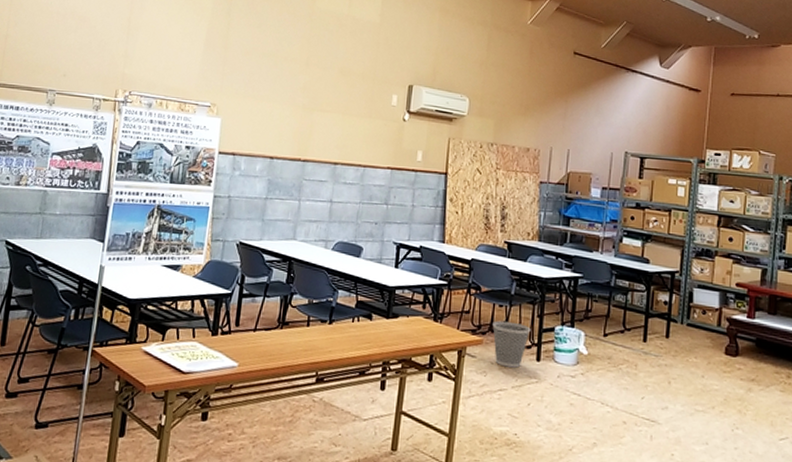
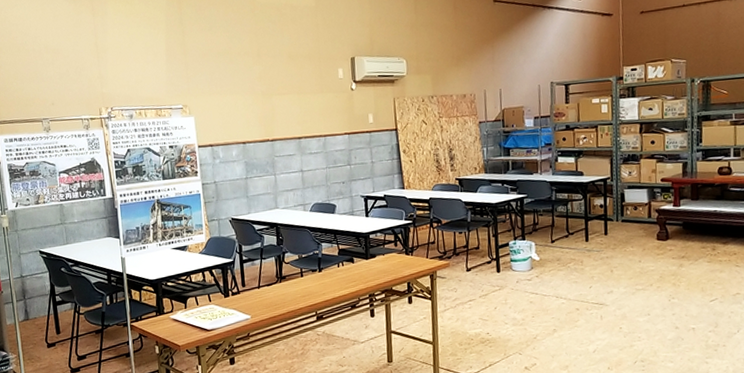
wastebasket: present [492,320,531,368] -> none [455,244,489,282]

